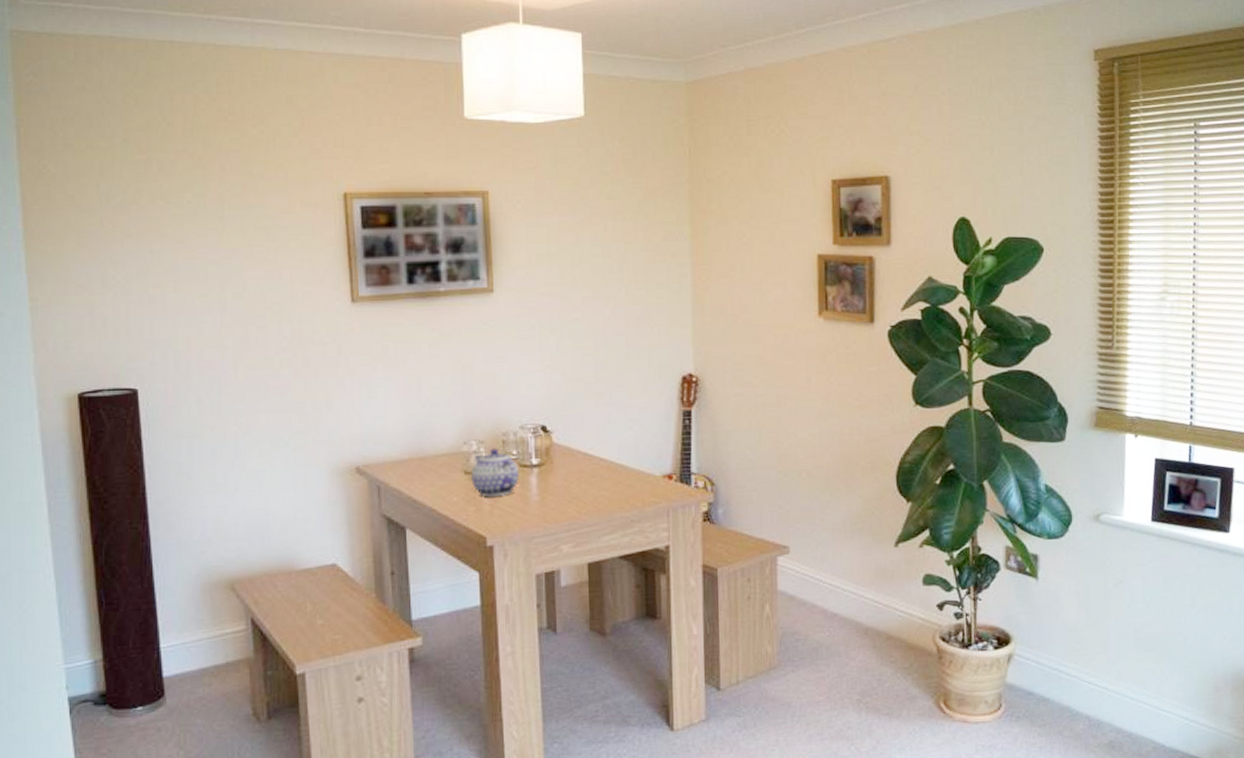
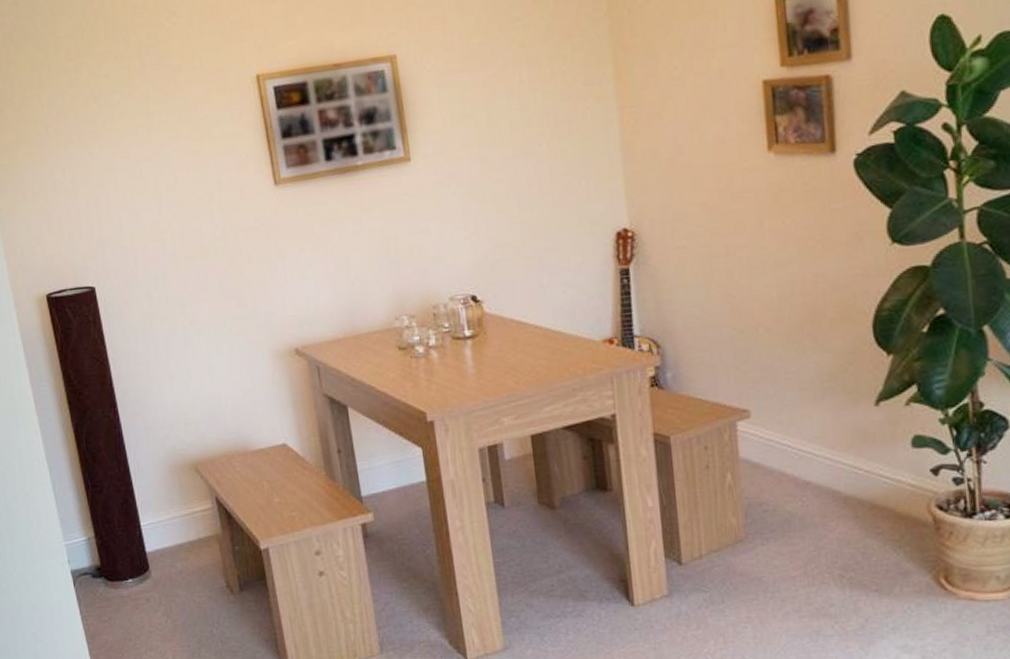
teapot: present [471,448,519,497] -> none [405,322,453,372]

